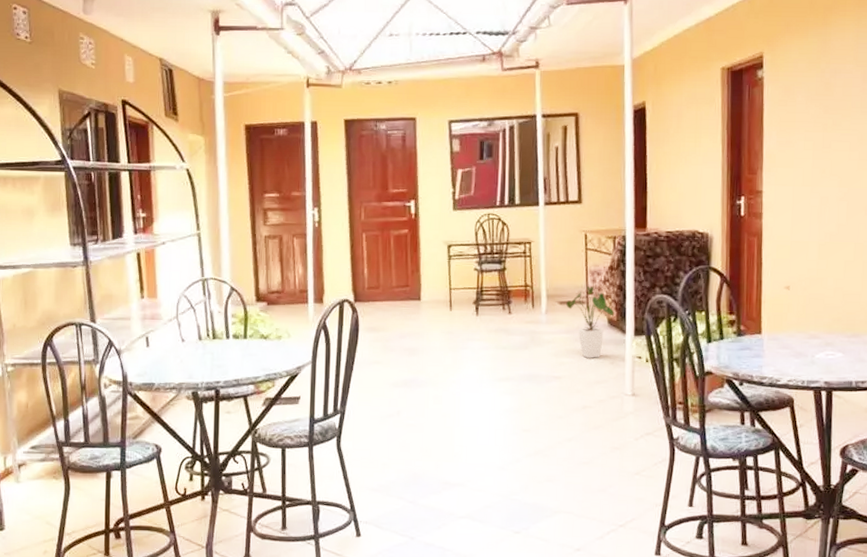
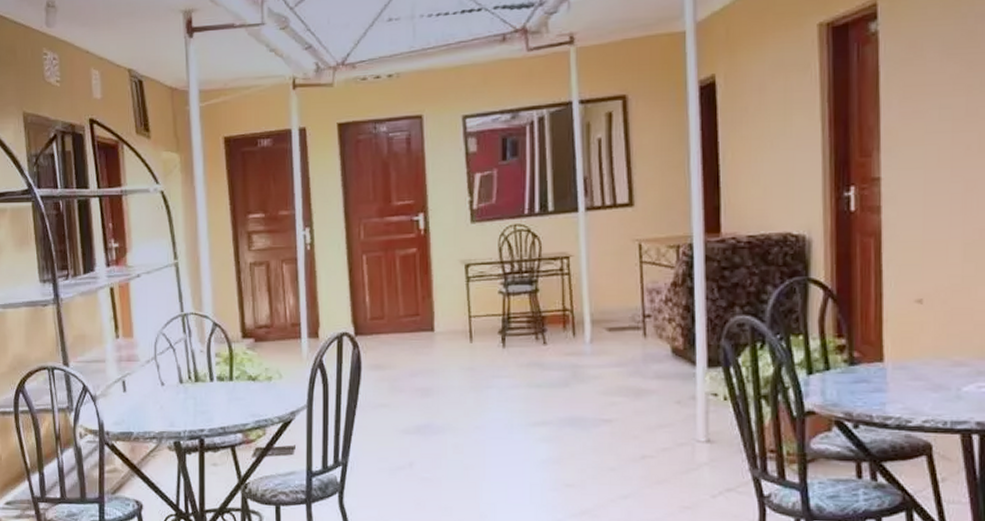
house plant: present [566,286,614,358] -> none [617,308,680,397]

